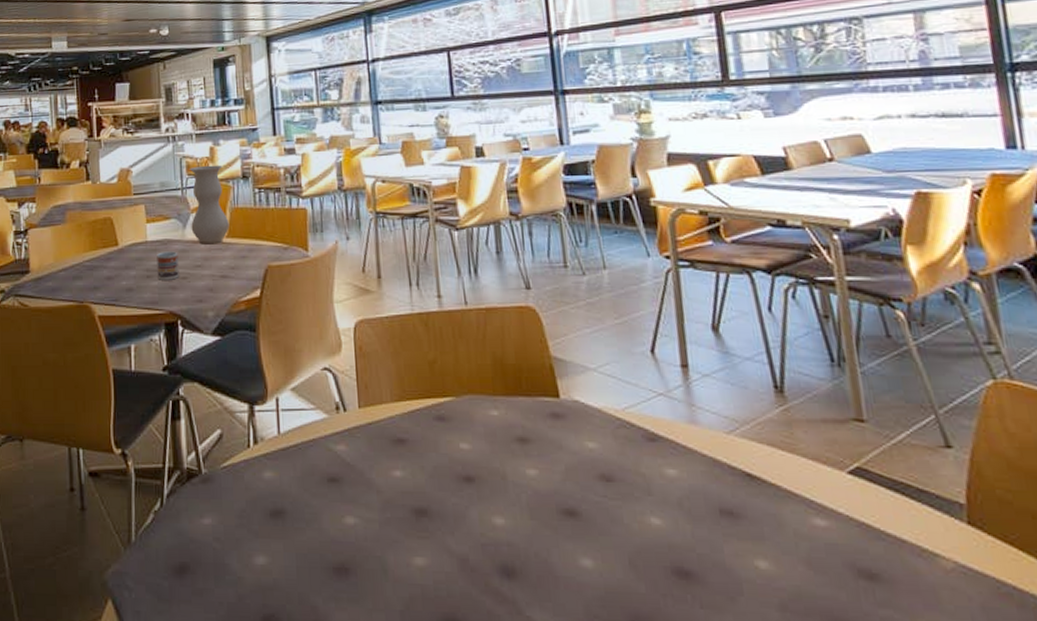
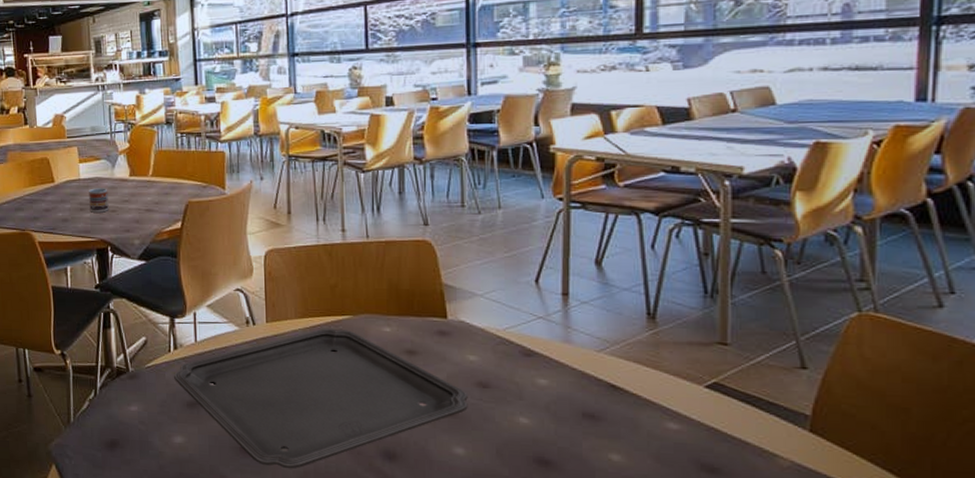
vase: present [190,165,230,245] -> none [118,111,154,182]
tray: none [254,413,592,594] -> present [174,328,468,469]

